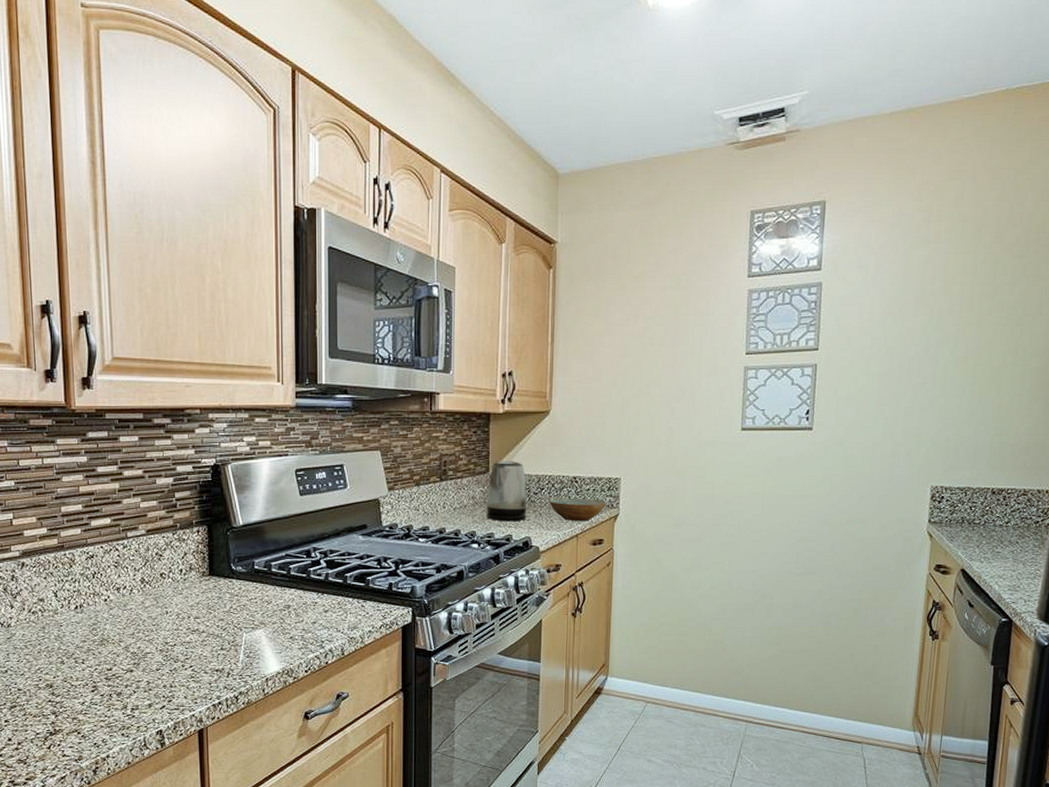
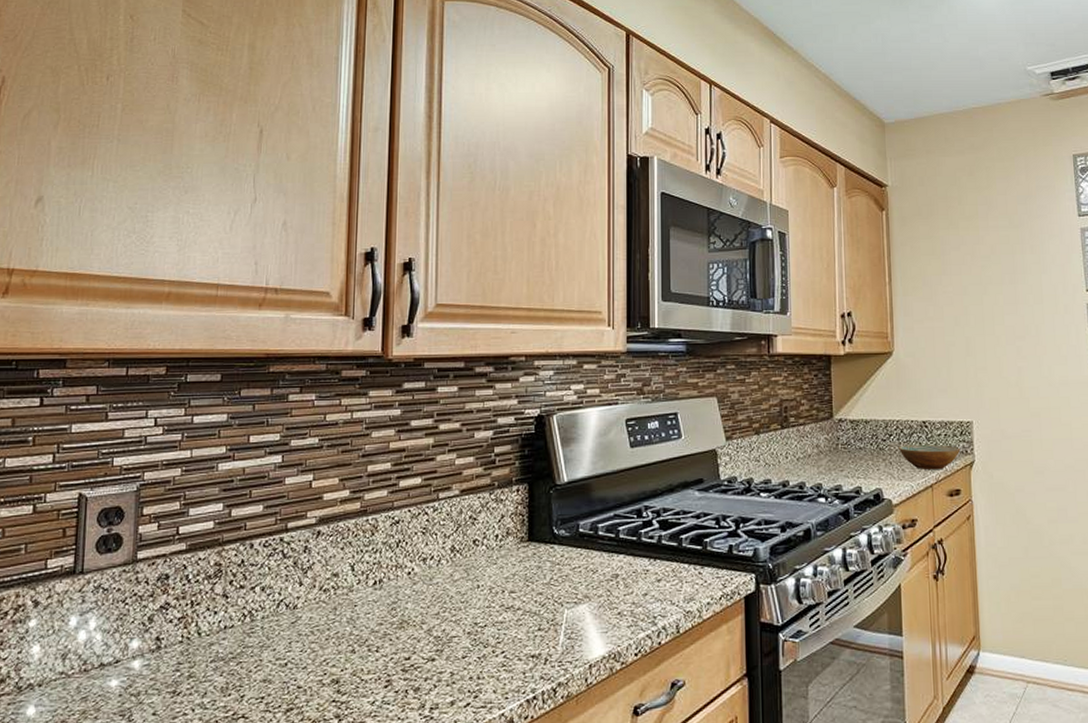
kettle: present [486,460,527,521] -> none [832,404,876,471]

